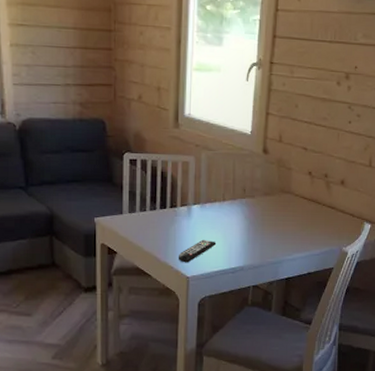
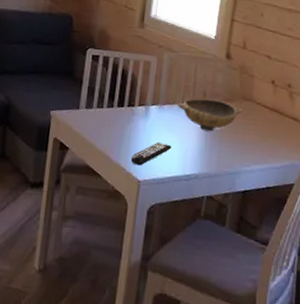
bowl: none [219,194,282,226] -> present [177,98,243,131]

